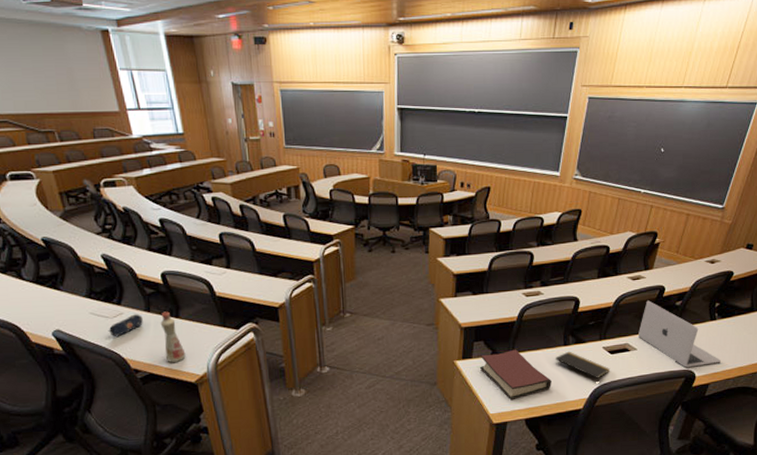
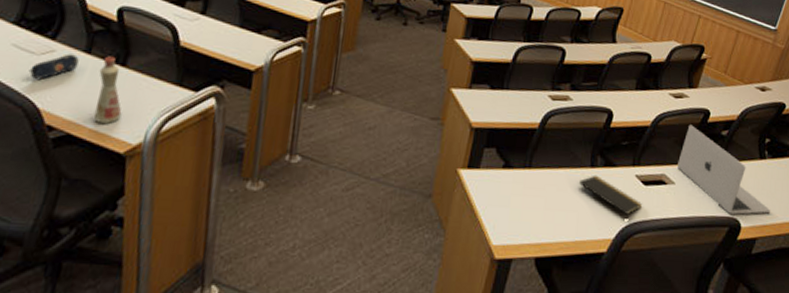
hardback book: present [480,349,552,401] -> none [488,163,572,231]

